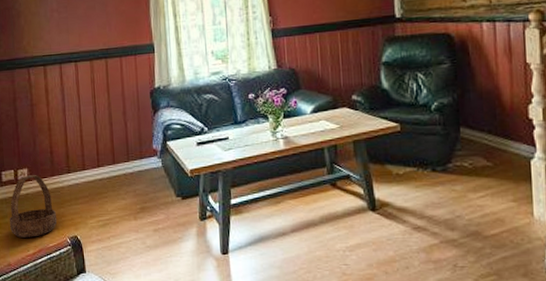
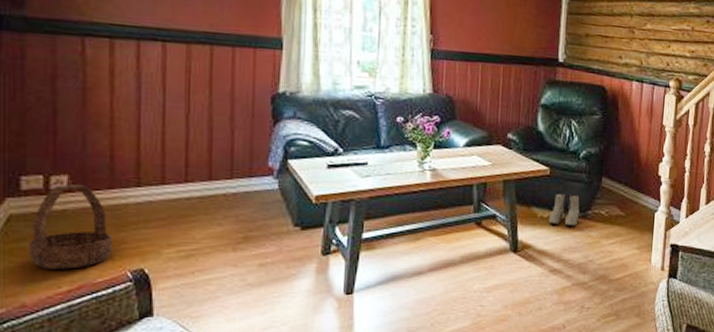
boots: none [406,148,439,181] -> present [549,193,580,226]

